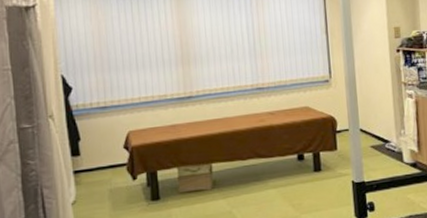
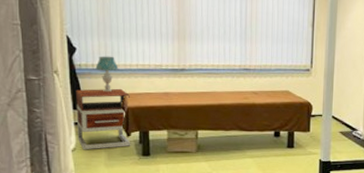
nightstand: none [73,126,138,202] -> present [76,88,131,150]
table lamp: none [94,91,120,132] -> present [95,56,119,91]

